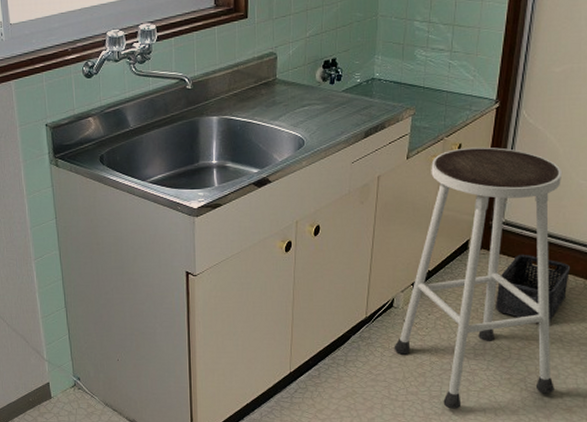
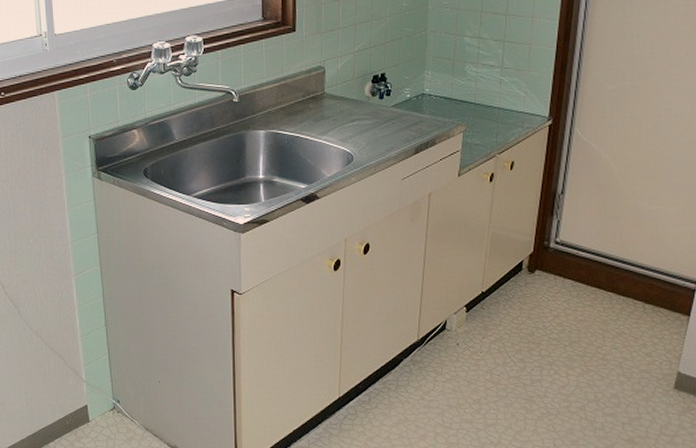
stool: present [394,147,563,409] -> none [447,165,618,438]
storage bin: present [494,255,570,321] -> none [551,277,628,347]

